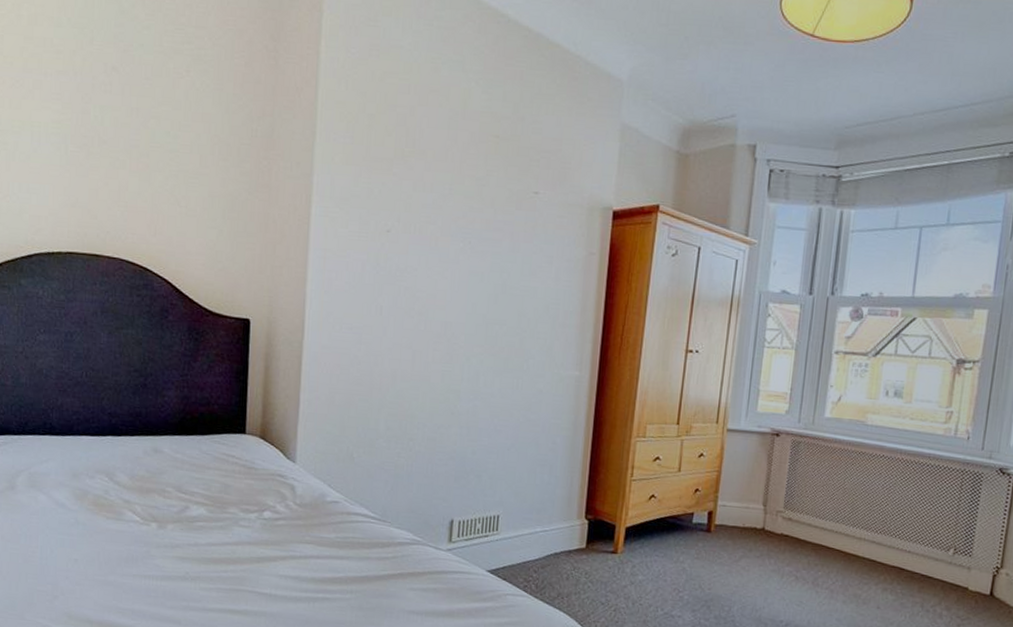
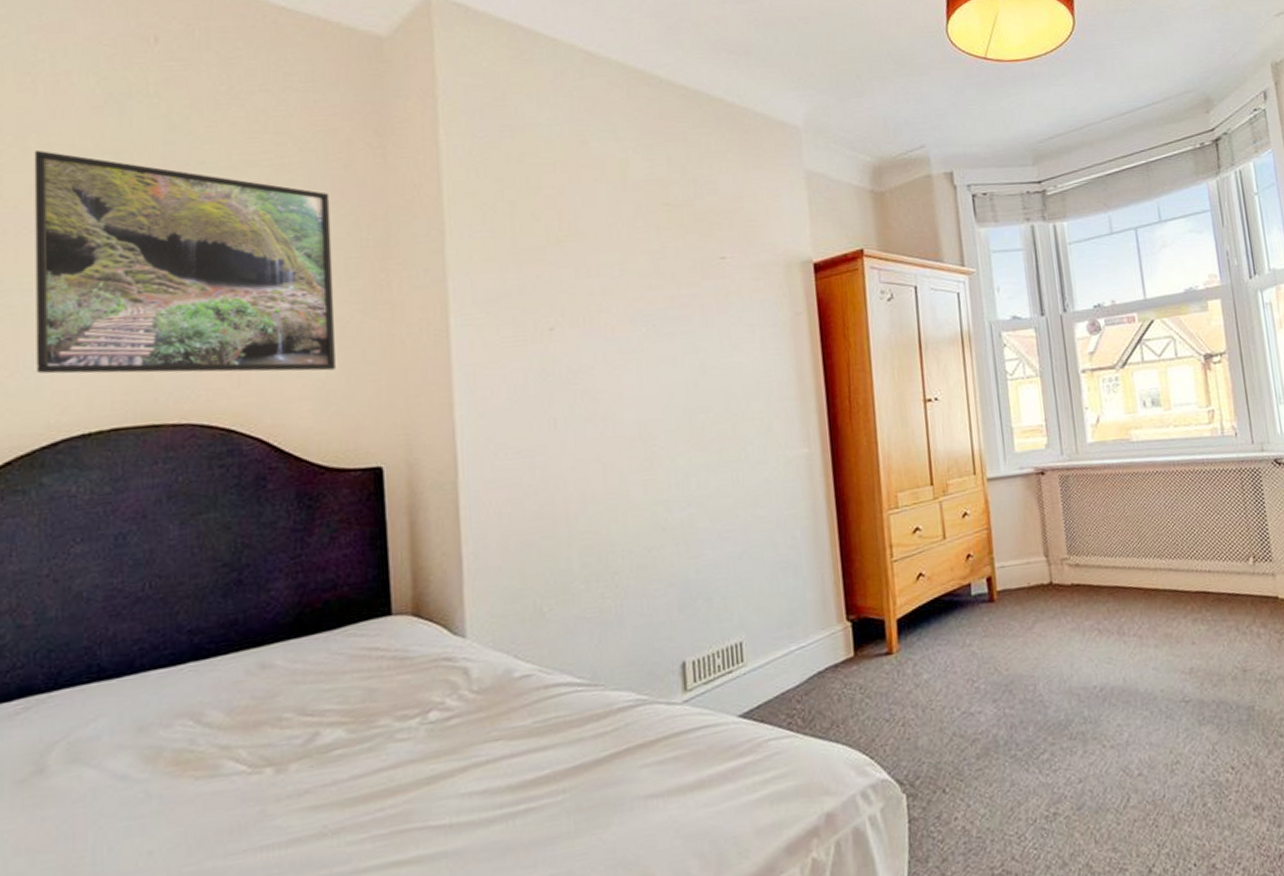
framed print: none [20,17,232,235] -> present [34,149,336,374]

